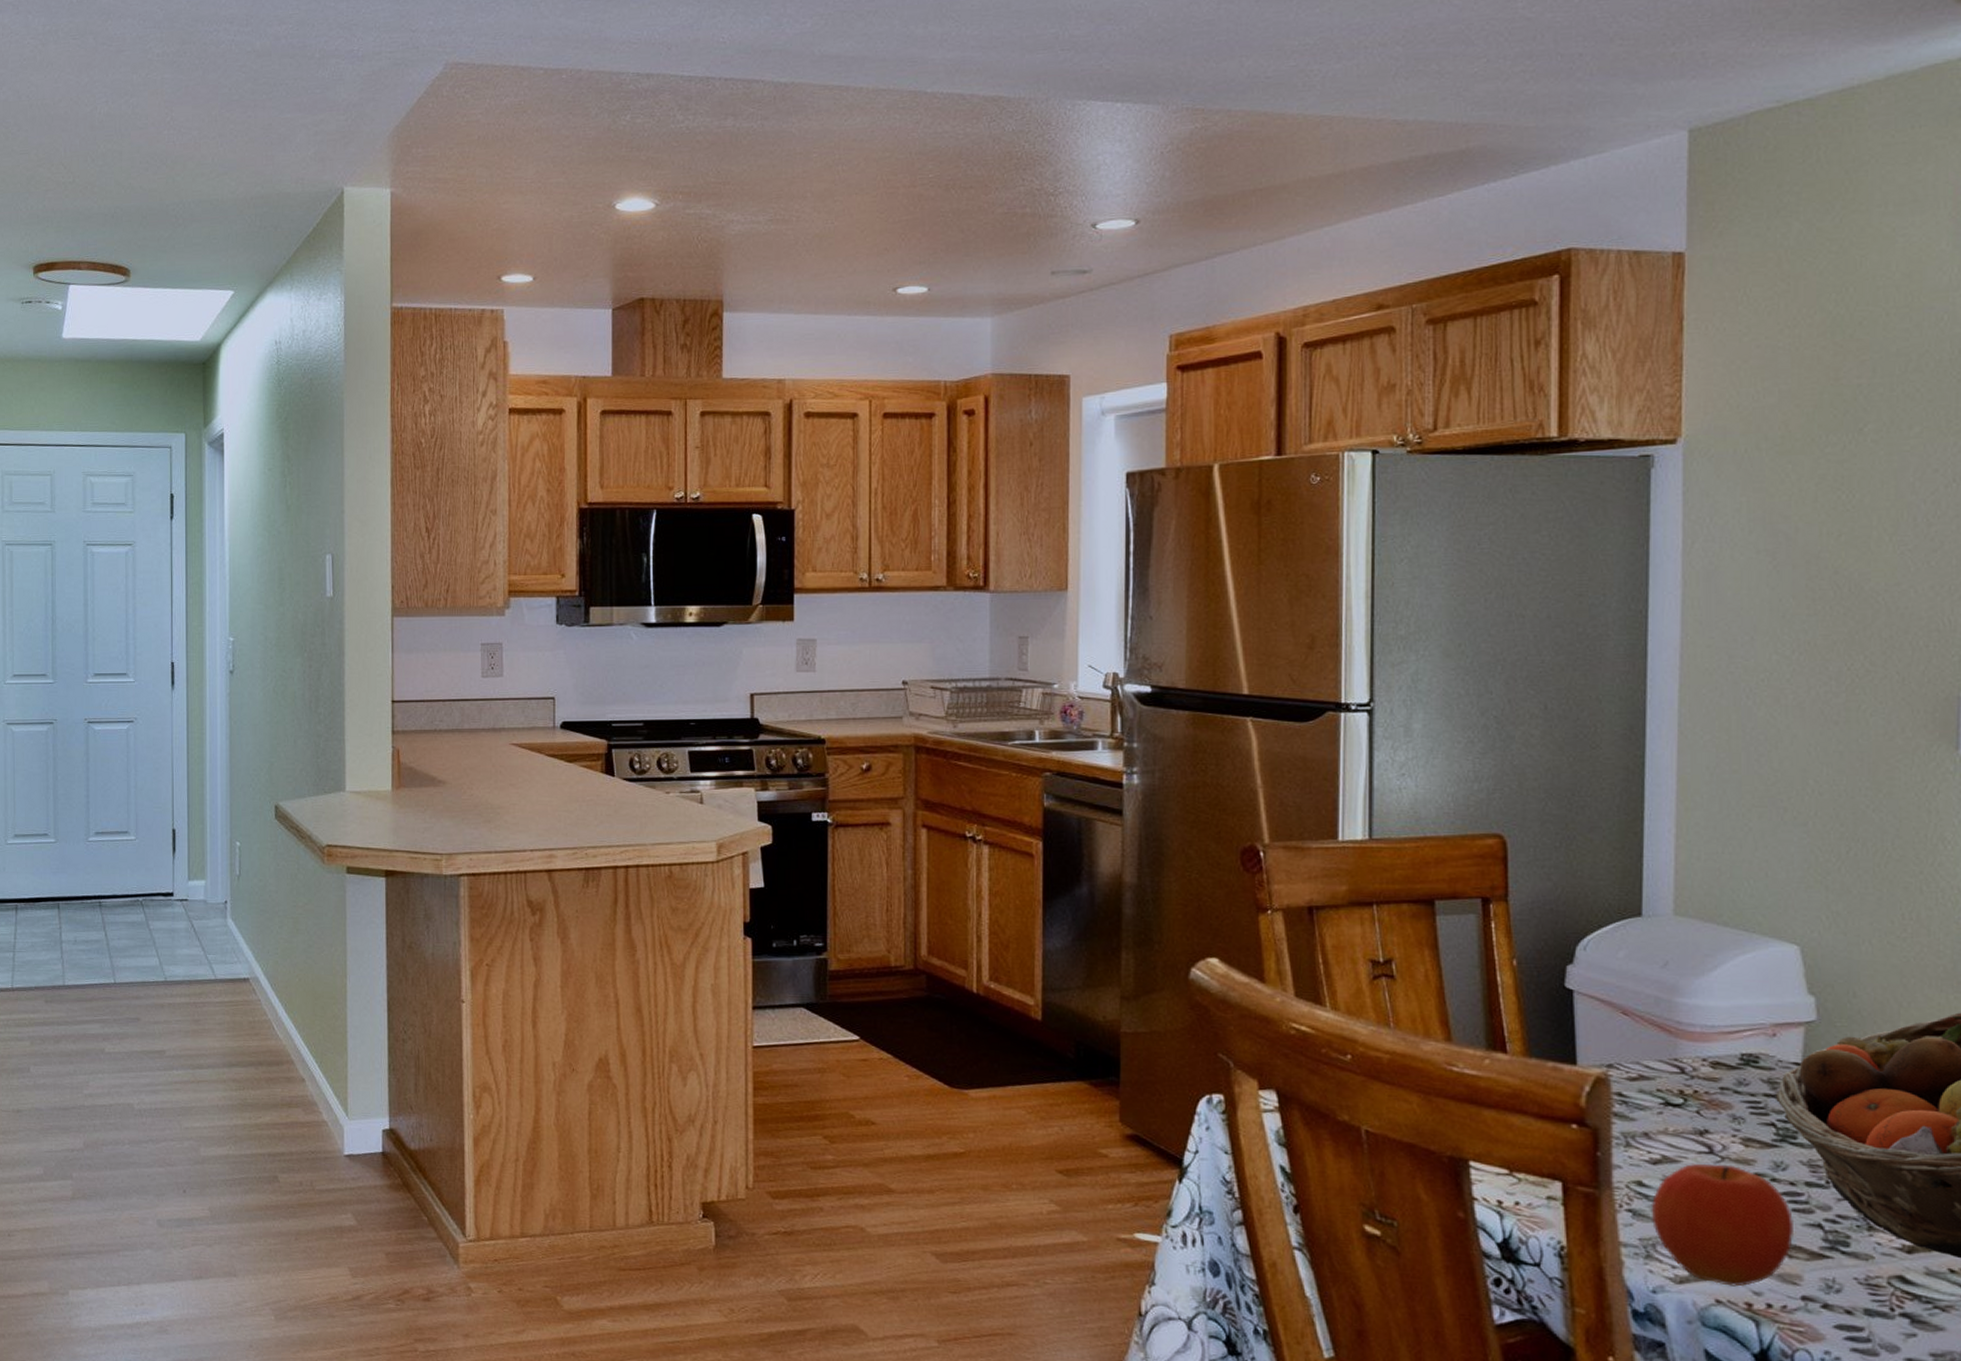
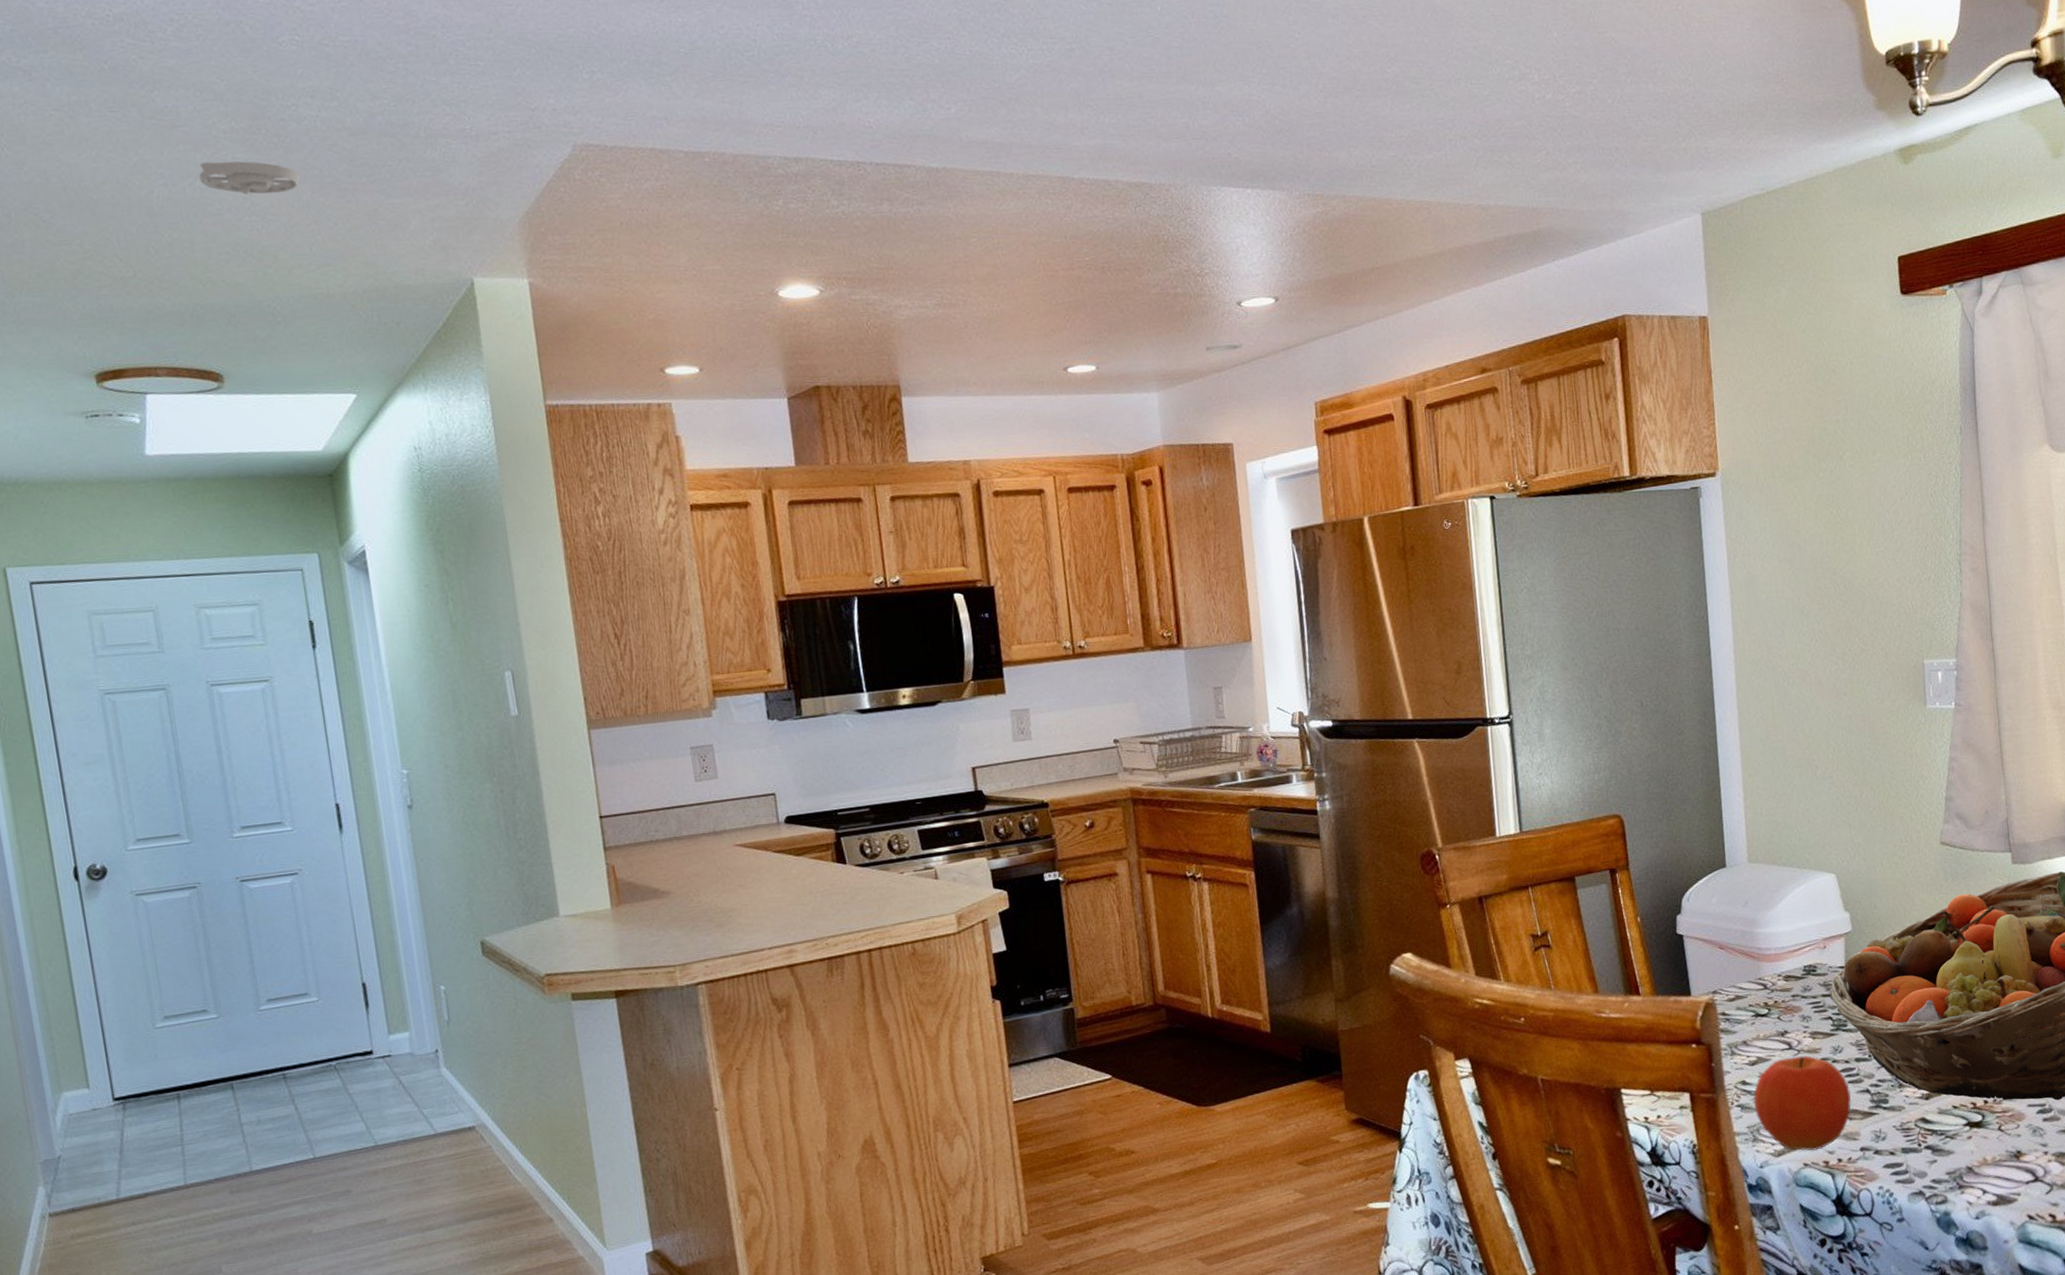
smoke detector: none [134,81,213,111] -> present [199,161,301,195]

